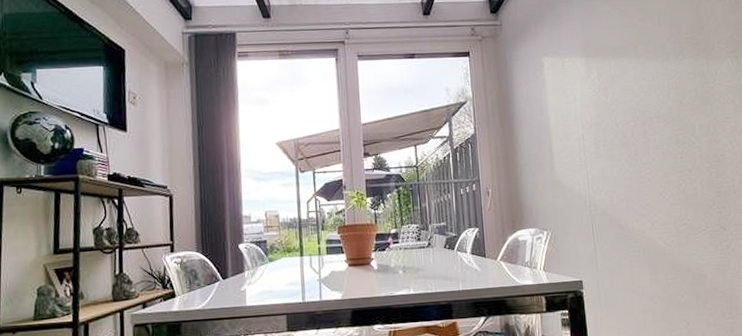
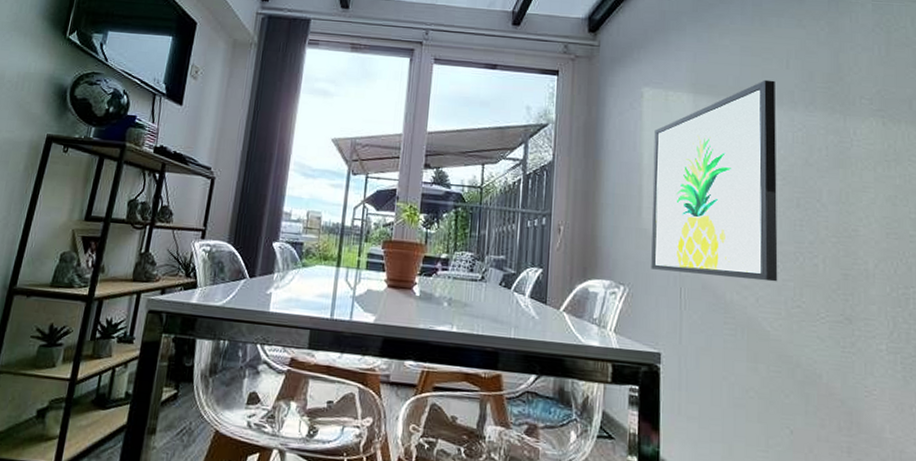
wall art: none [557,37,667,213] -> present [651,79,778,282]

